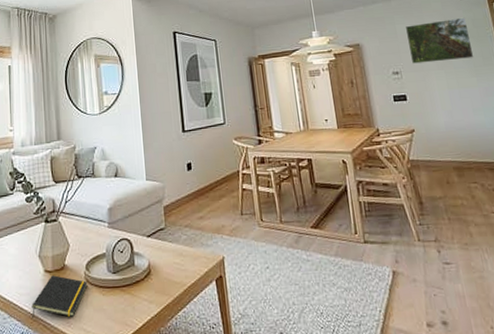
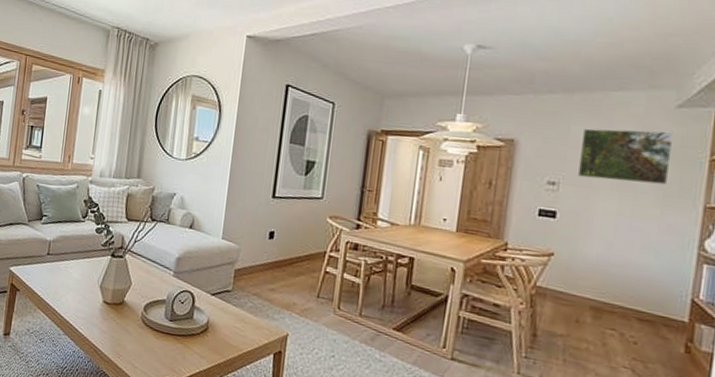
notepad: present [31,275,88,319] -> none [85,307,143,350]

